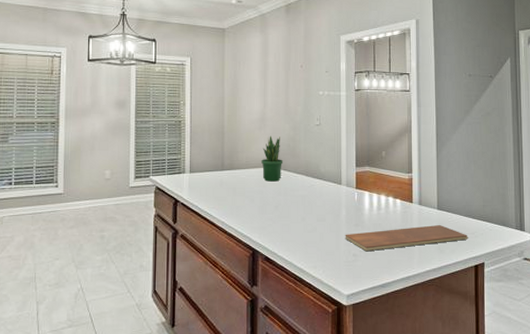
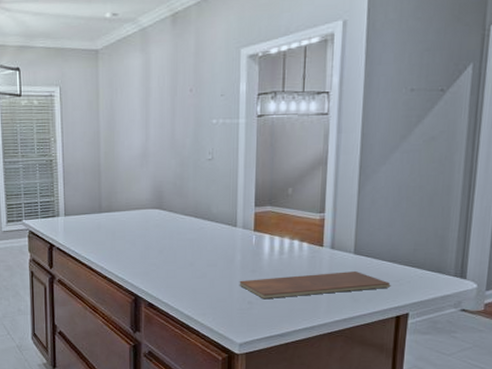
planter: present [261,135,283,182] -> none [143,173,169,224]

